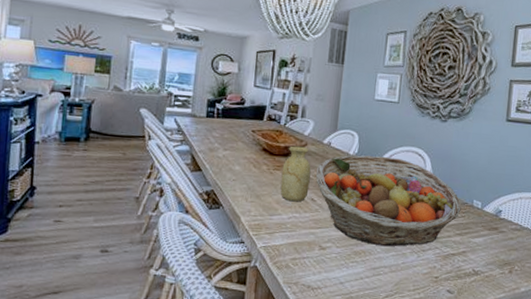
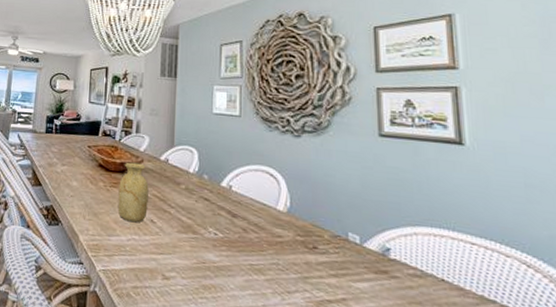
fruit basket: present [316,155,462,247] -> none [155,173,333,284]

